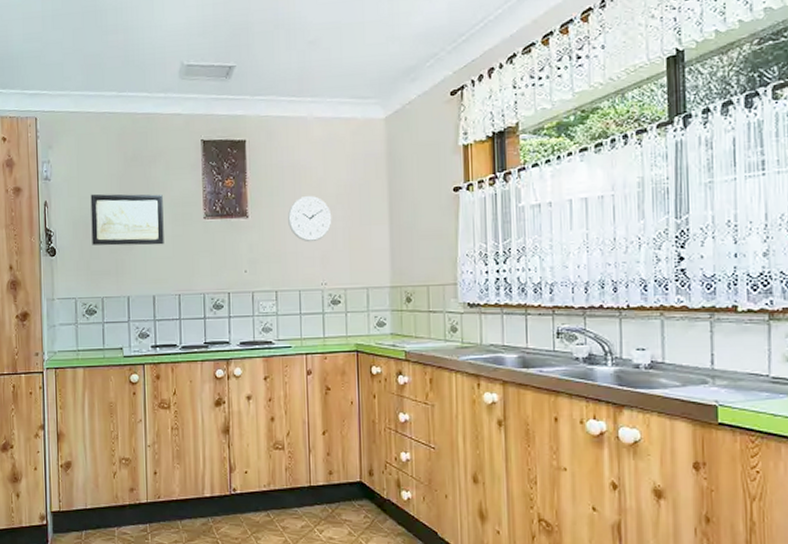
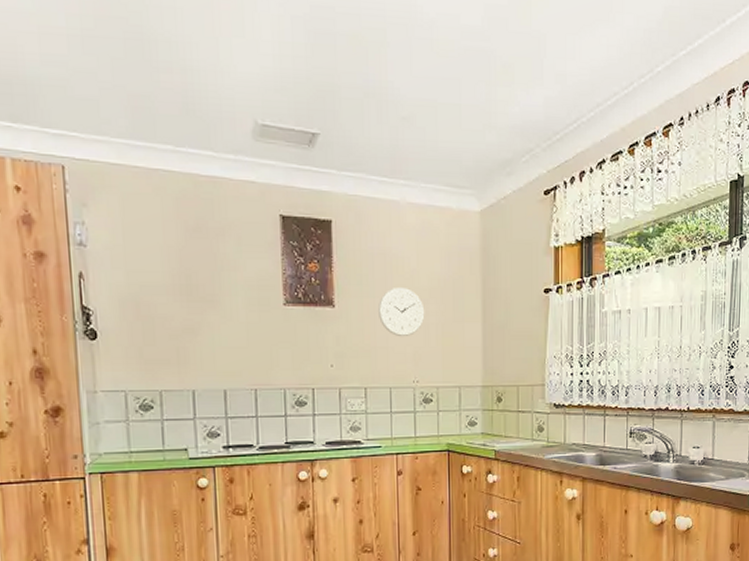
wall art: present [90,194,164,246] -> none [141,267,237,332]

